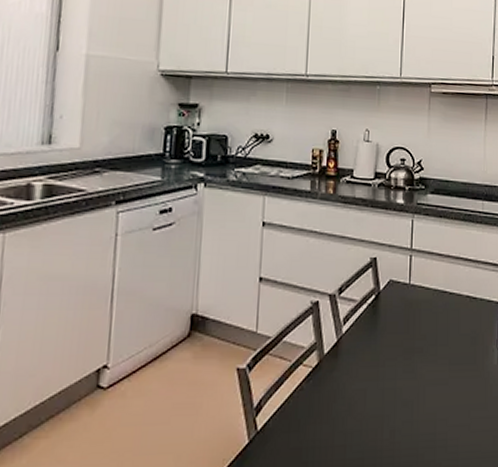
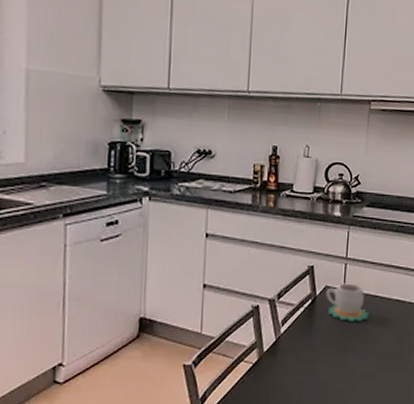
mug: none [390,277,438,321] -> present [326,283,369,322]

